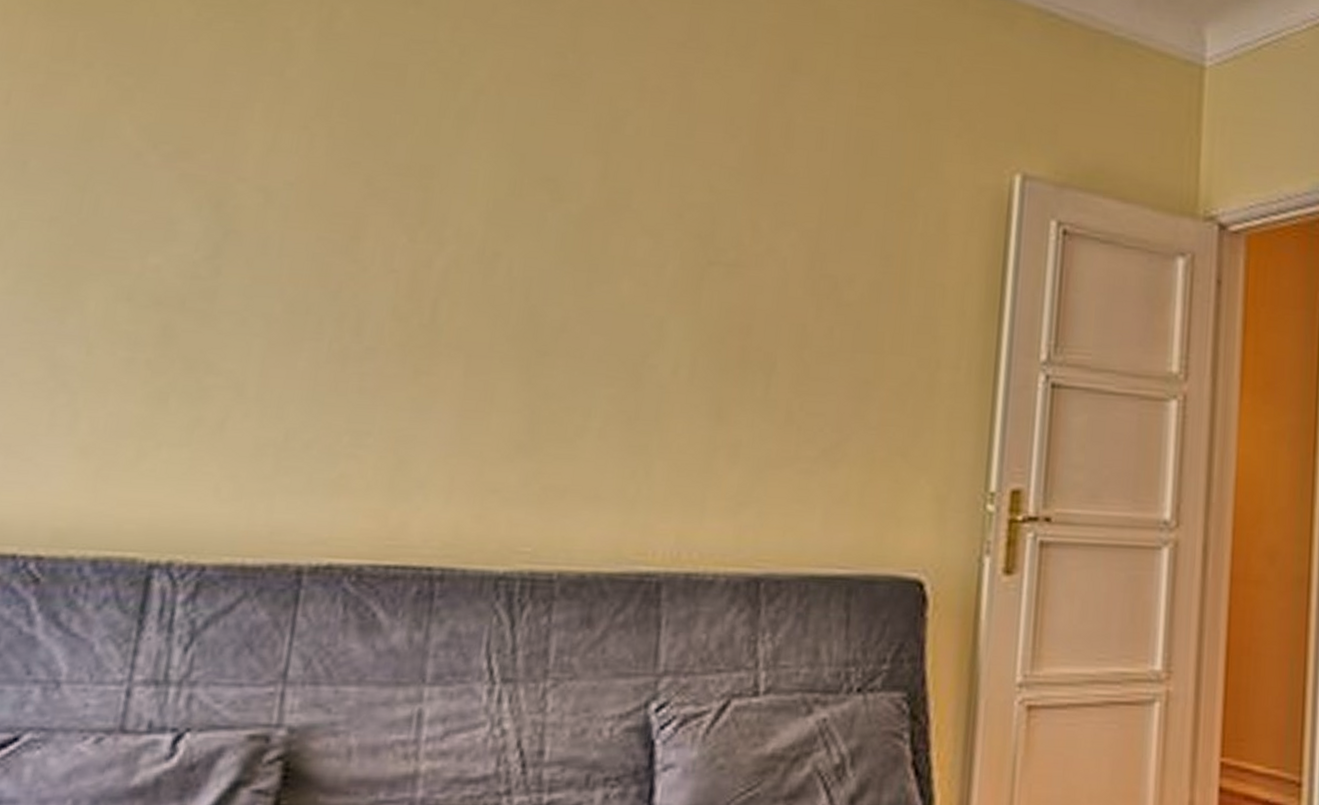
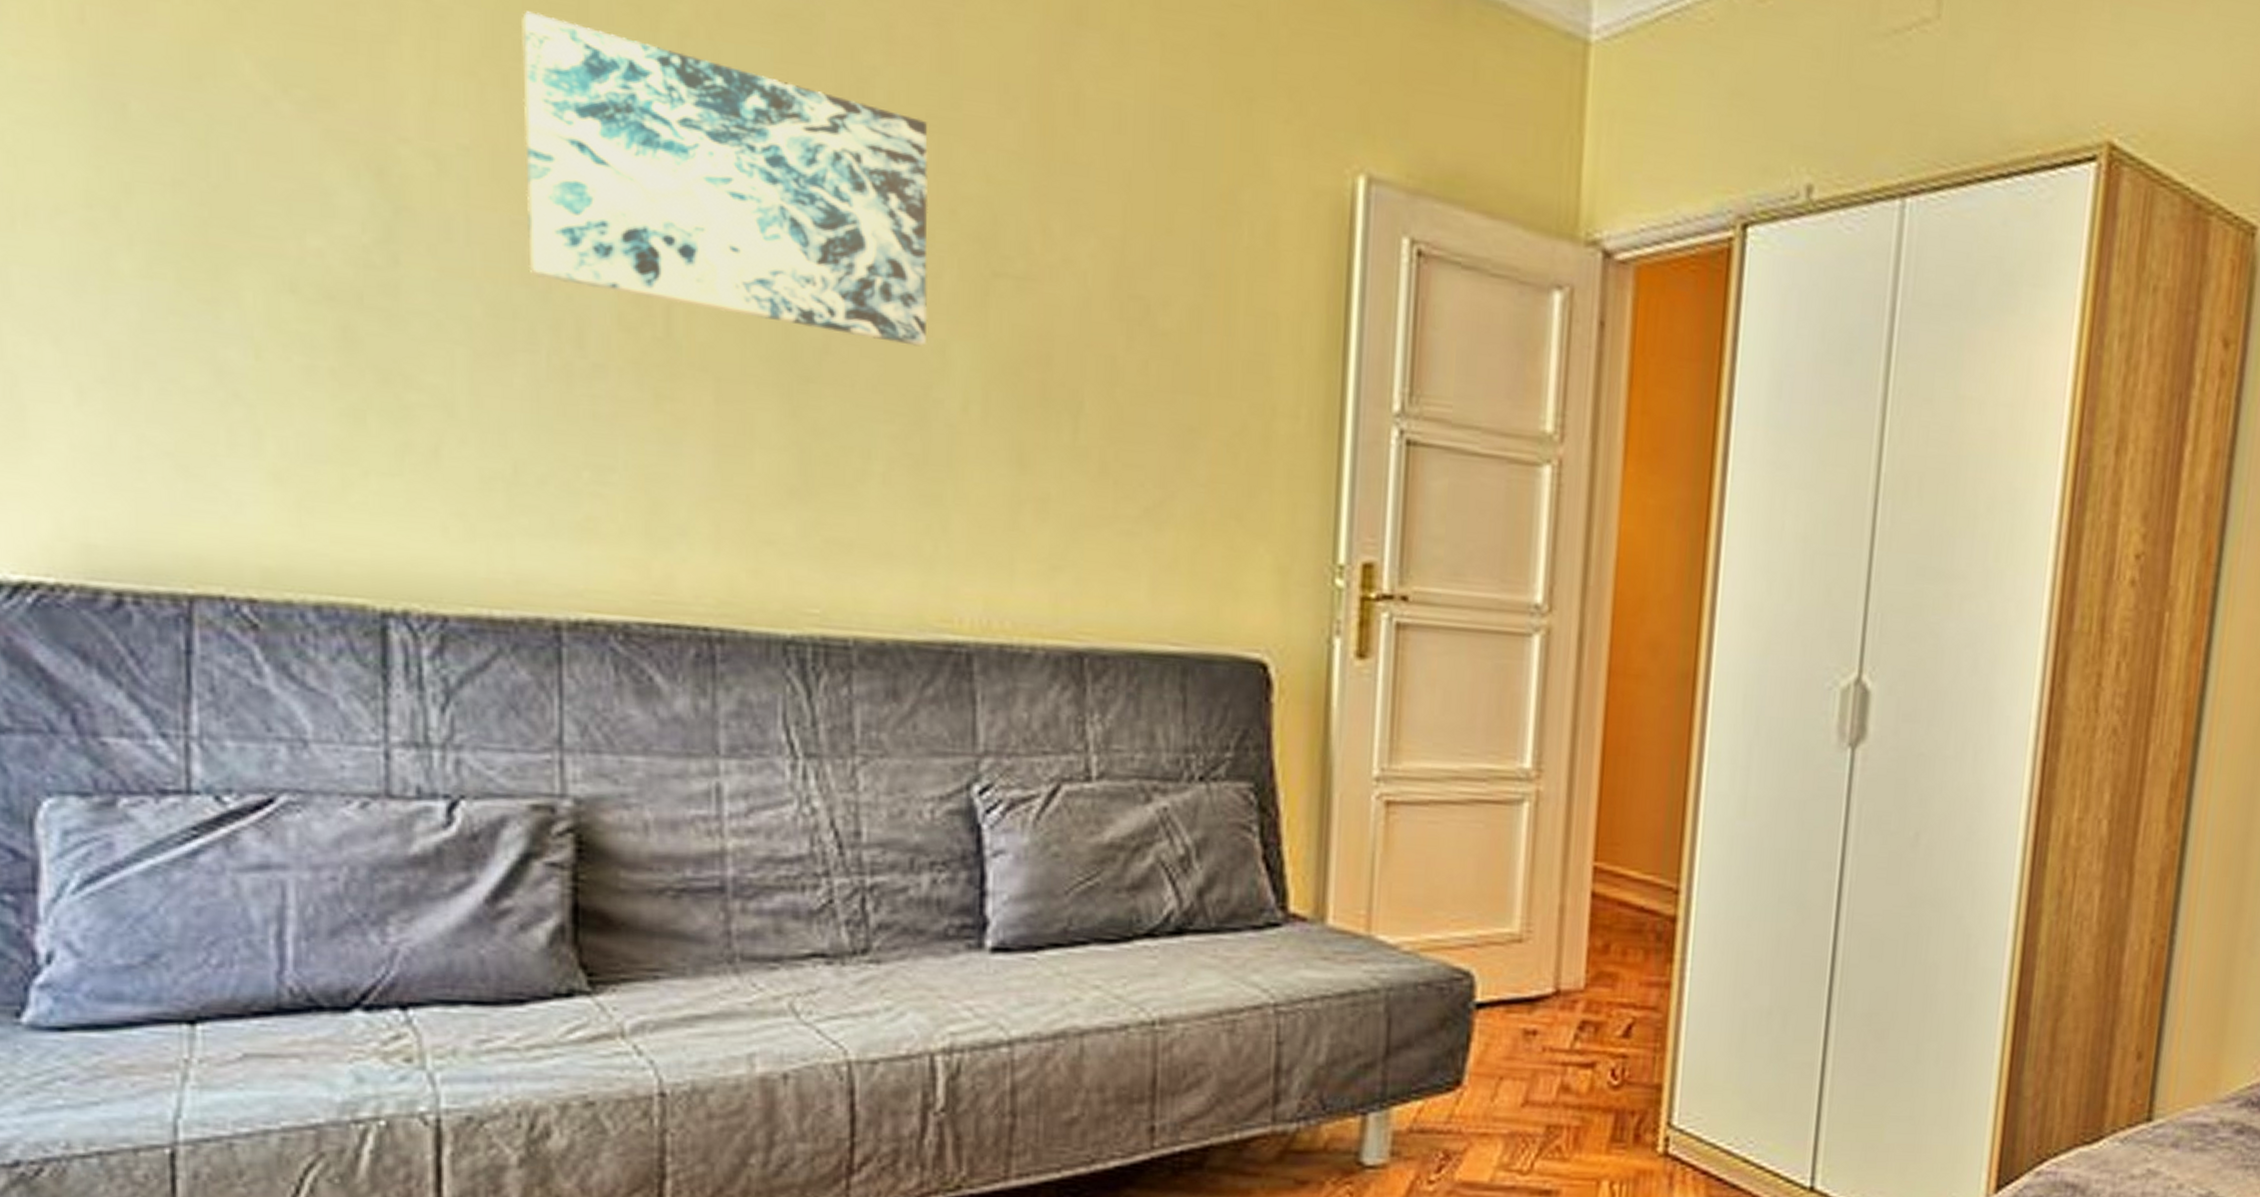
wall art: none [325,81,665,323] -> present [522,11,929,347]

